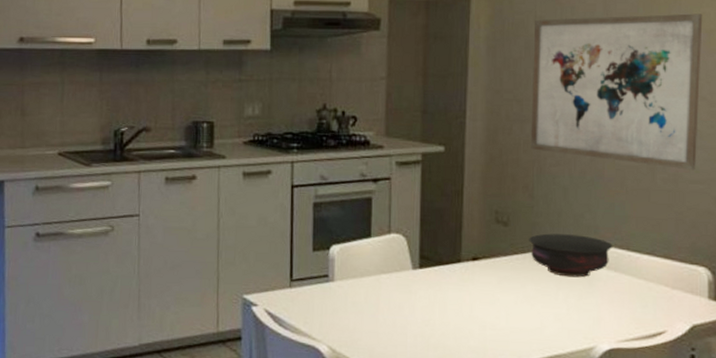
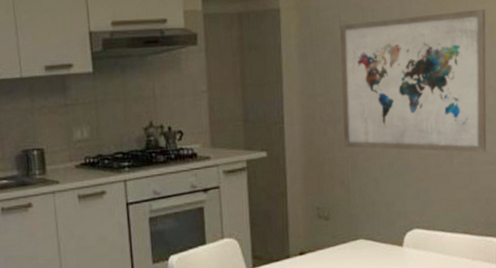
bowl: present [529,233,613,278] -> none [348,221,421,260]

